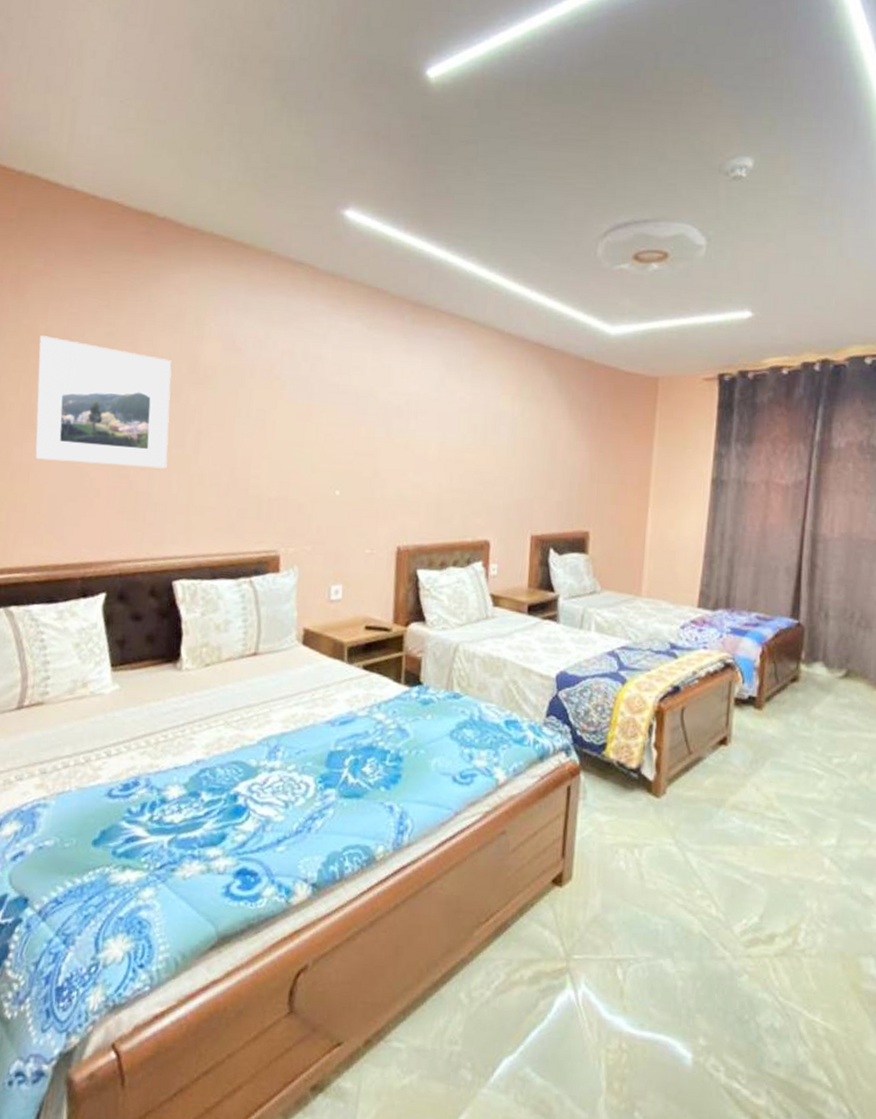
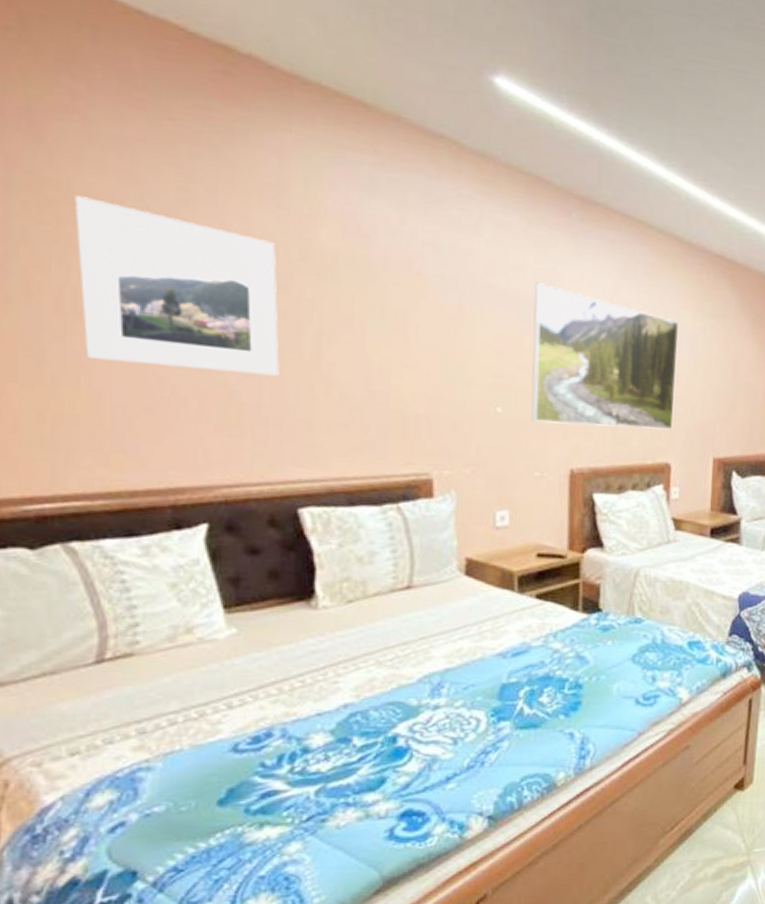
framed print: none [363,379,499,508] -> present [530,283,680,430]

